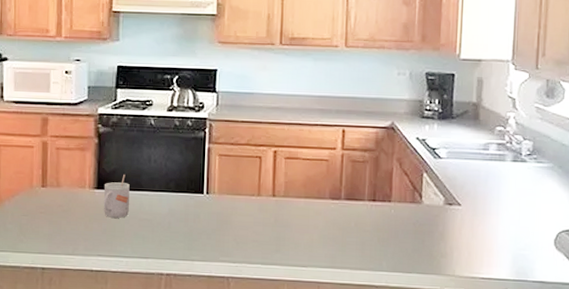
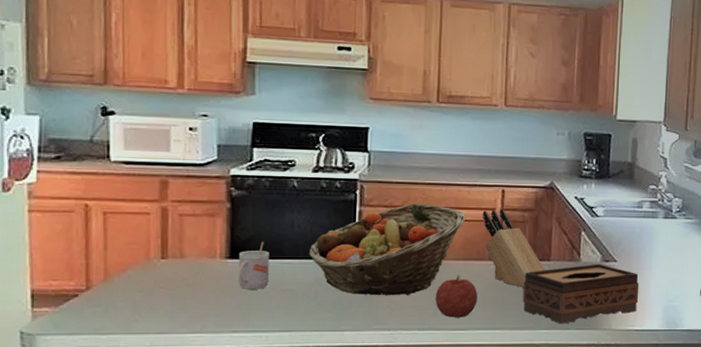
fruit basket: none [164,142,307,230] -> present [309,203,466,296]
fruit: none [277,212,318,255] -> present [435,275,478,318]
knife block: none [323,148,386,228] -> present [482,208,545,288]
tissue box: none [363,206,486,267] -> present [523,263,640,324]

